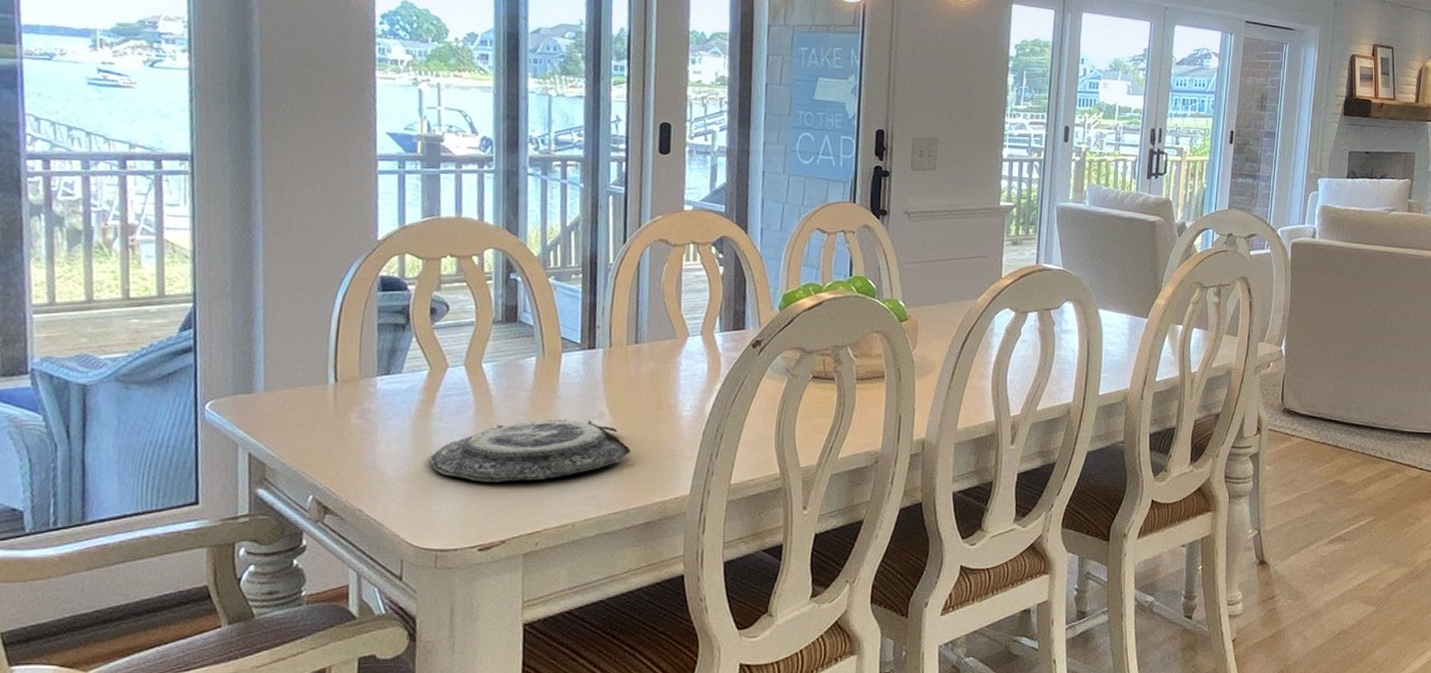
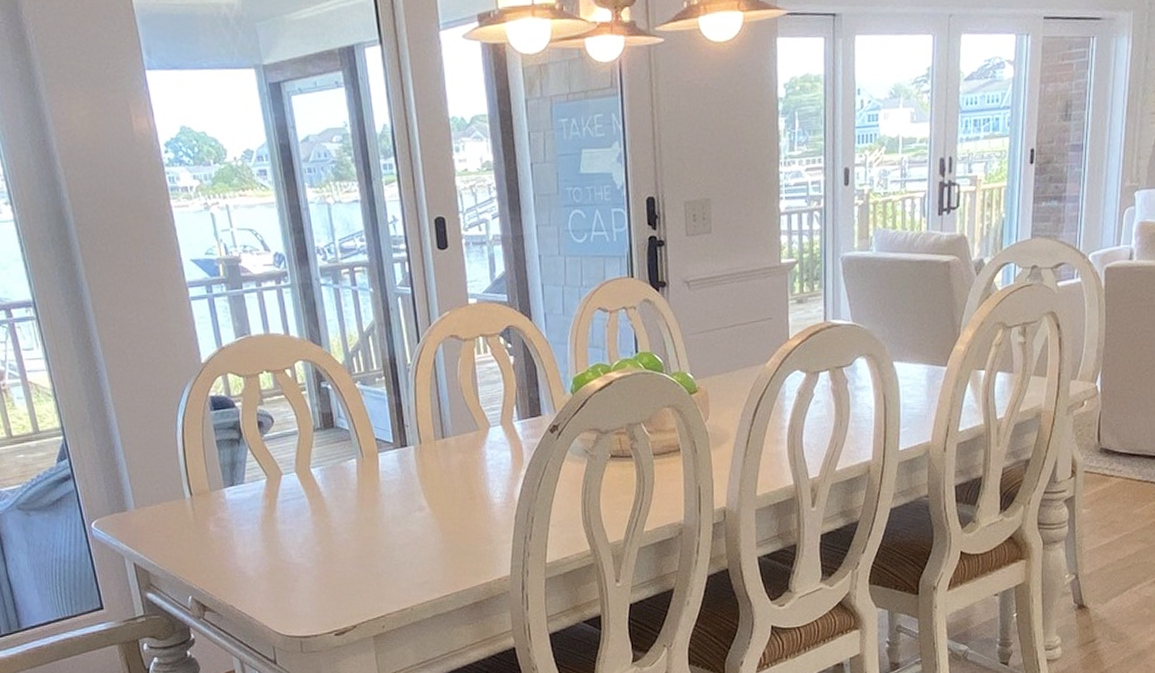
plate: present [430,419,632,482] -> none [280,514,453,576]

